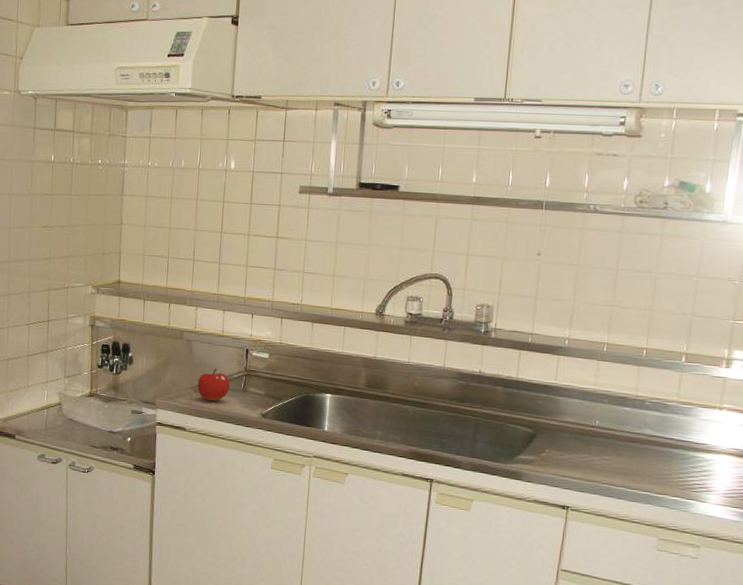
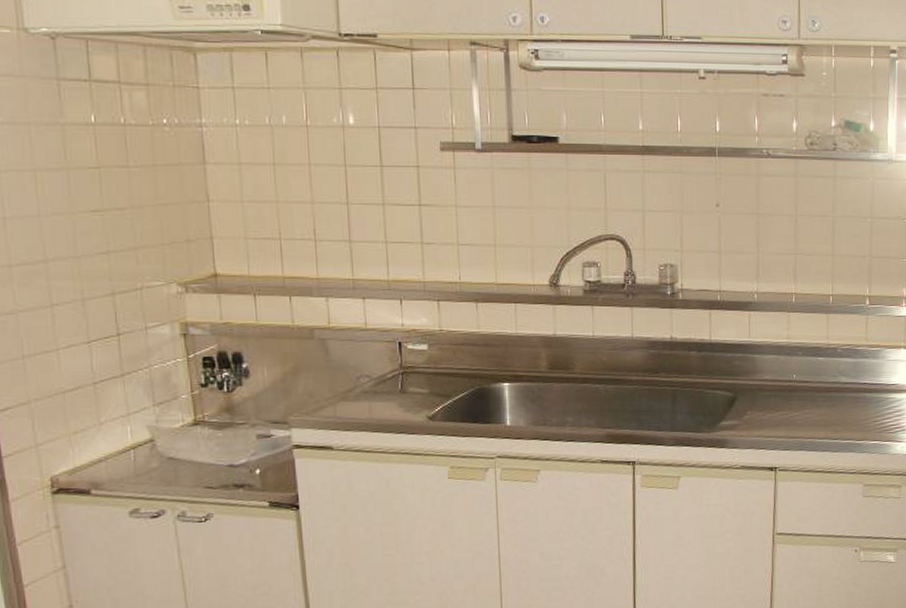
fruit: present [197,368,230,402] -> none [341,369,384,410]

